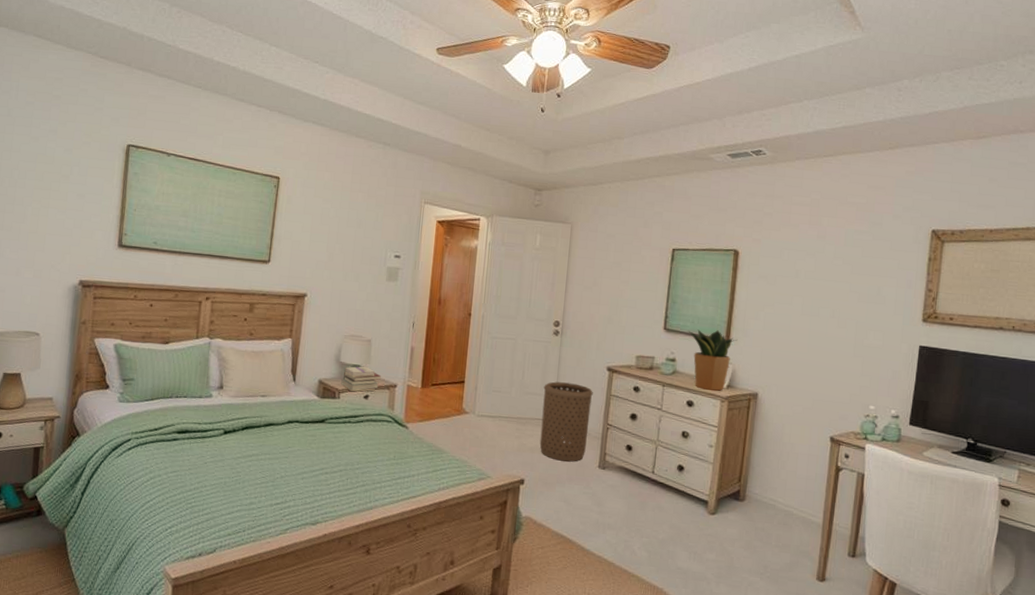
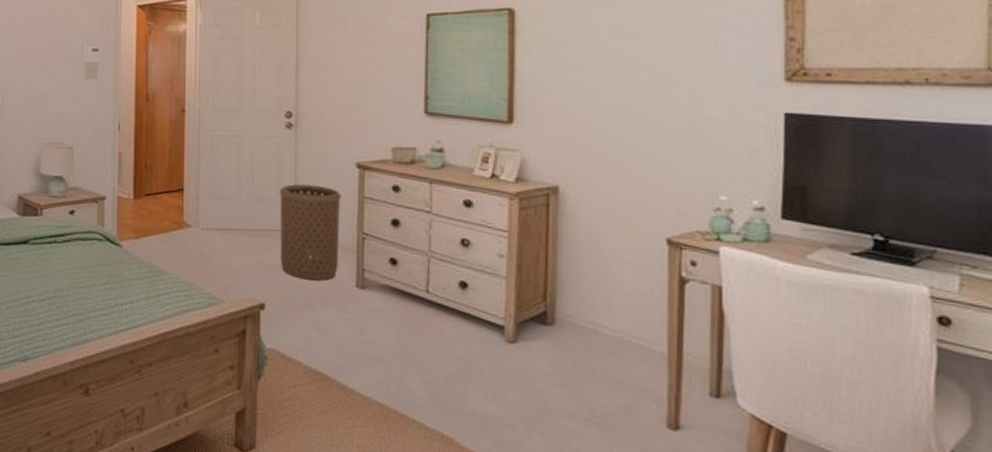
books: present [341,366,381,392] -> none [43,177,87,208]
potted plant: present [688,329,738,391] -> none [457,110,524,186]

